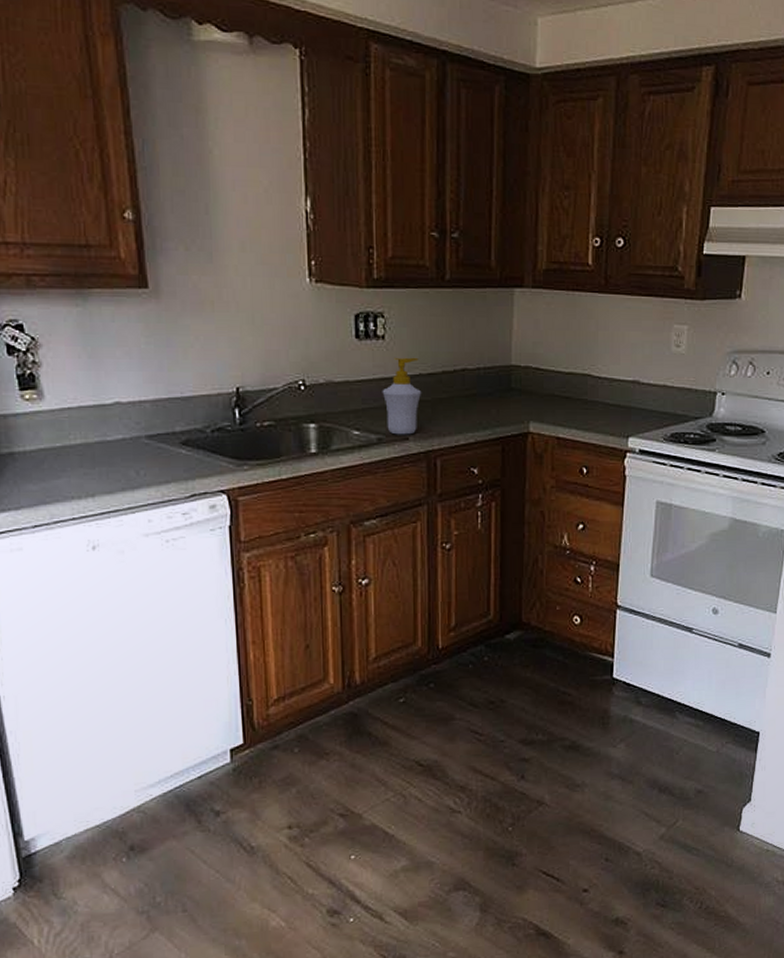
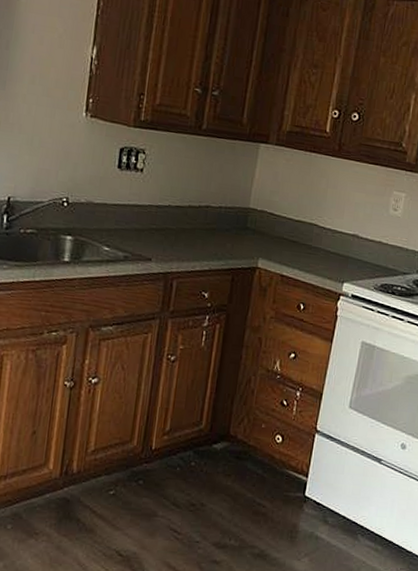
soap bottle: present [382,357,422,435] -> none [134,188,170,257]

